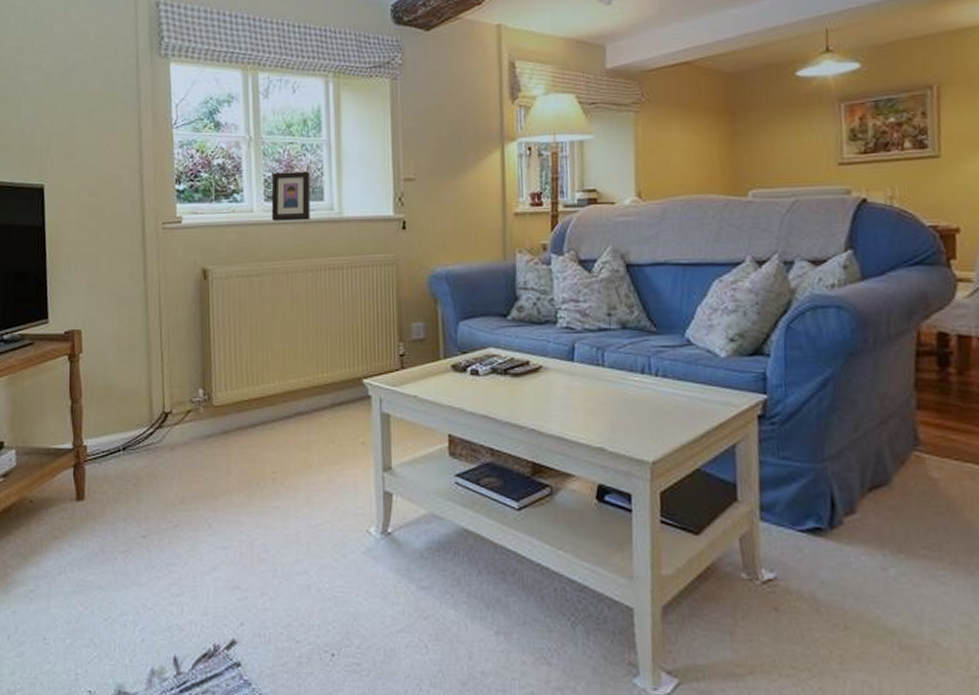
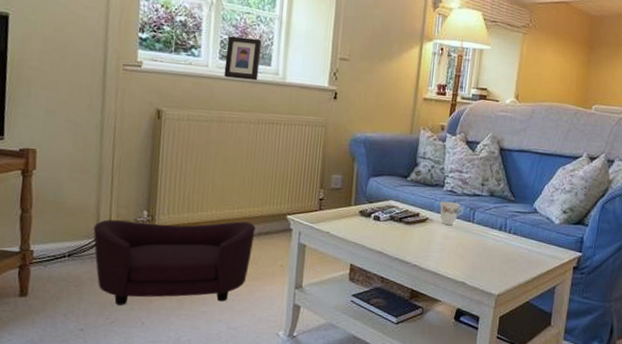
dog bed: none [147,391,327,505] -> present [93,219,256,305]
teacup: none [554,341,588,372] -> present [439,201,463,225]

